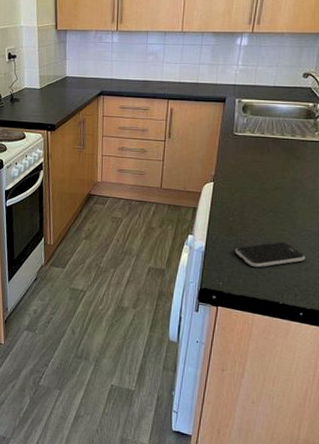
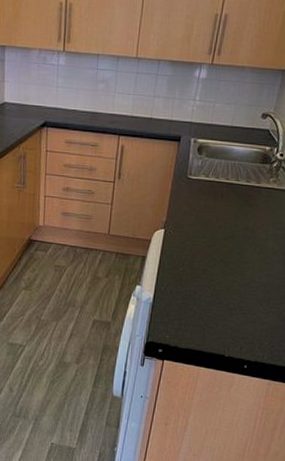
smartphone: present [234,241,306,268] -> none [183,293,253,320]

